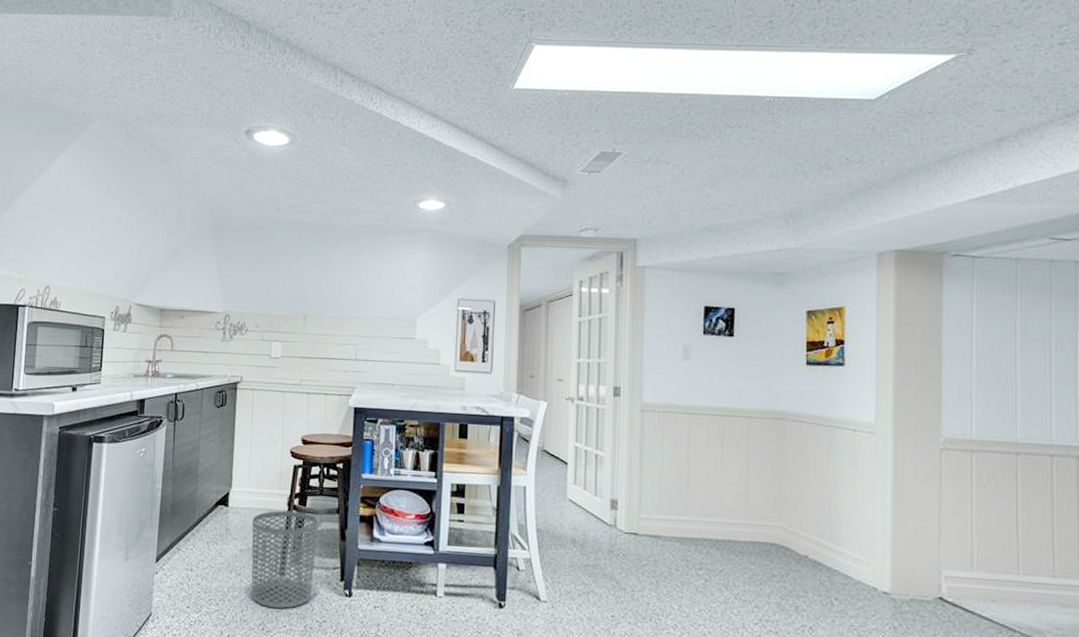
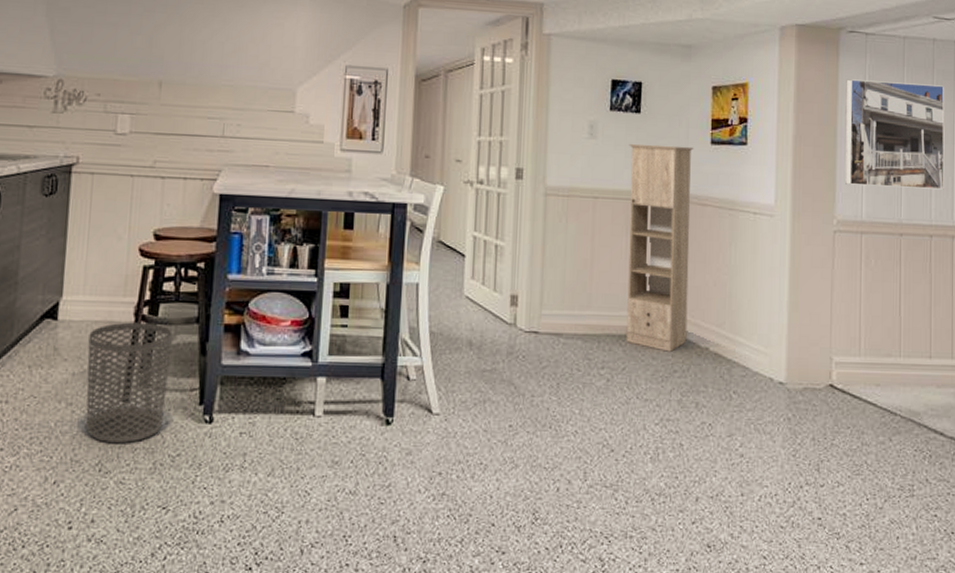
storage cabinet: none [723,365,789,558] -> present [626,144,694,352]
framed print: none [951,301,1066,410] -> present [845,79,945,190]

